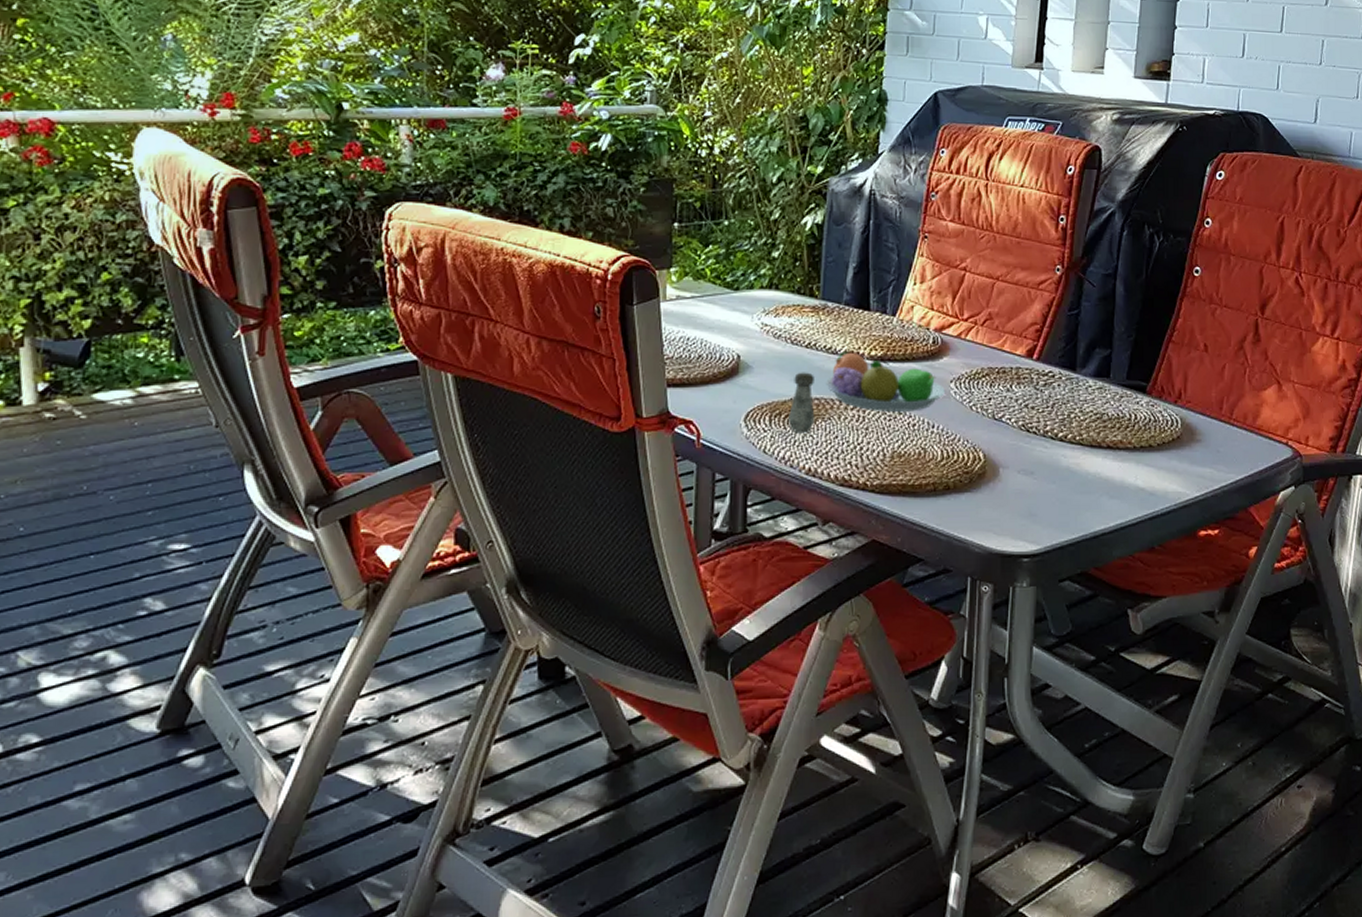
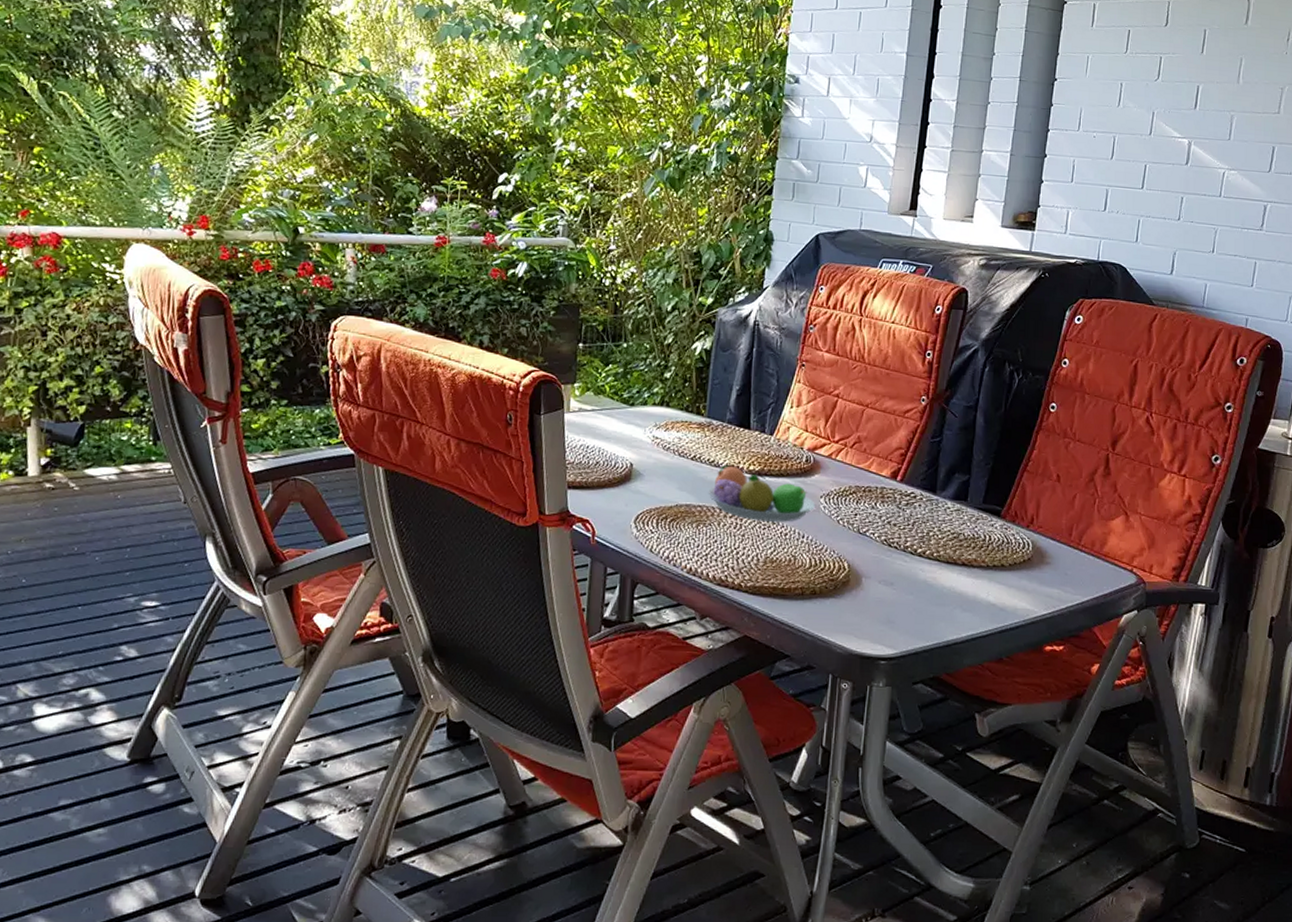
salt shaker: present [787,372,815,434] -> none [672,481,698,537]

